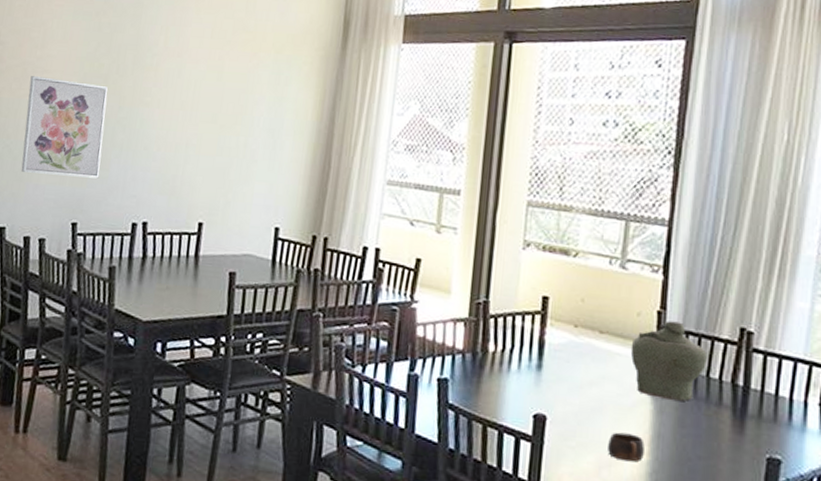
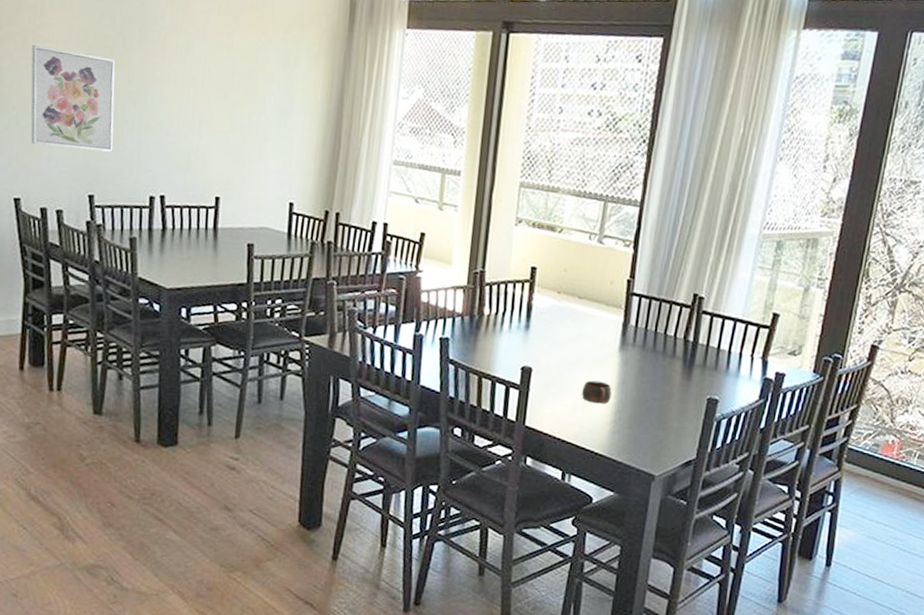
jar: present [630,321,707,401] -> none [603,288,666,354]

